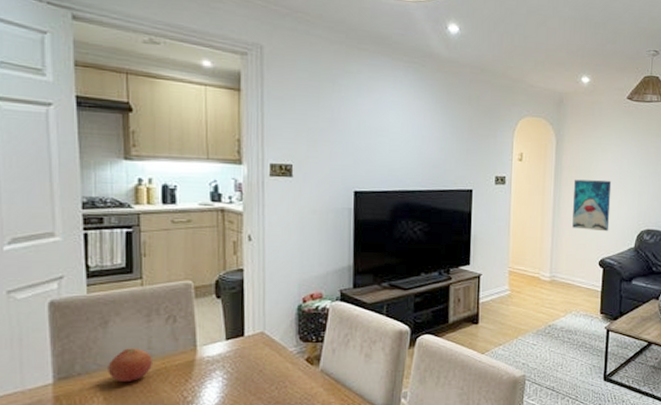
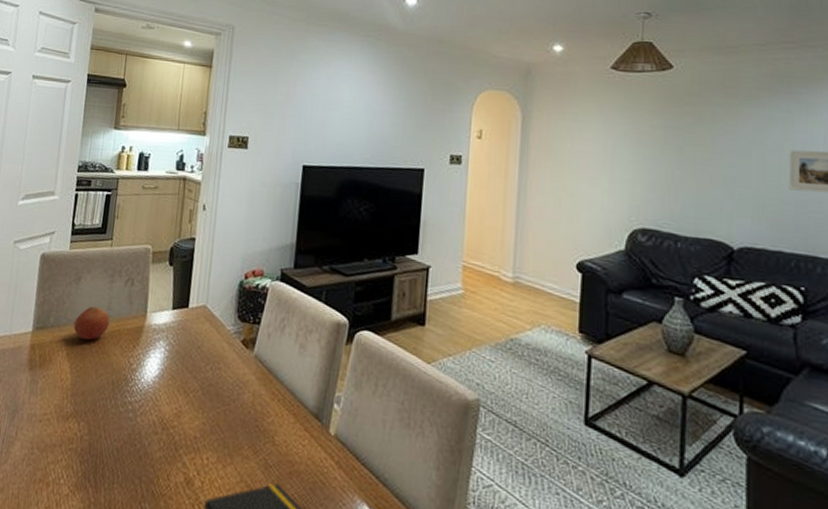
wall art: present [572,179,612,232] -> none [541,162,593,228]

